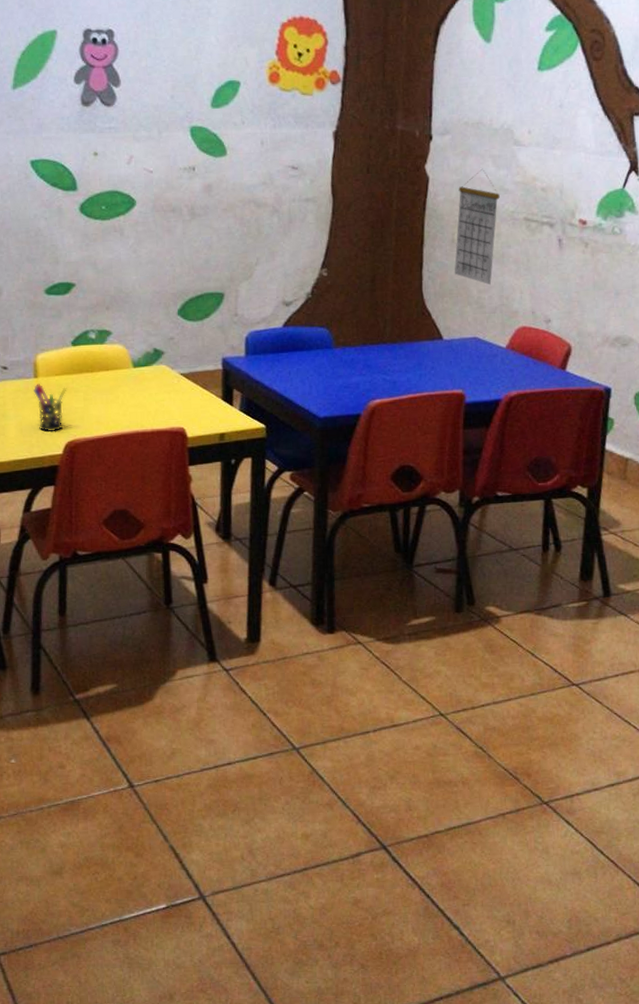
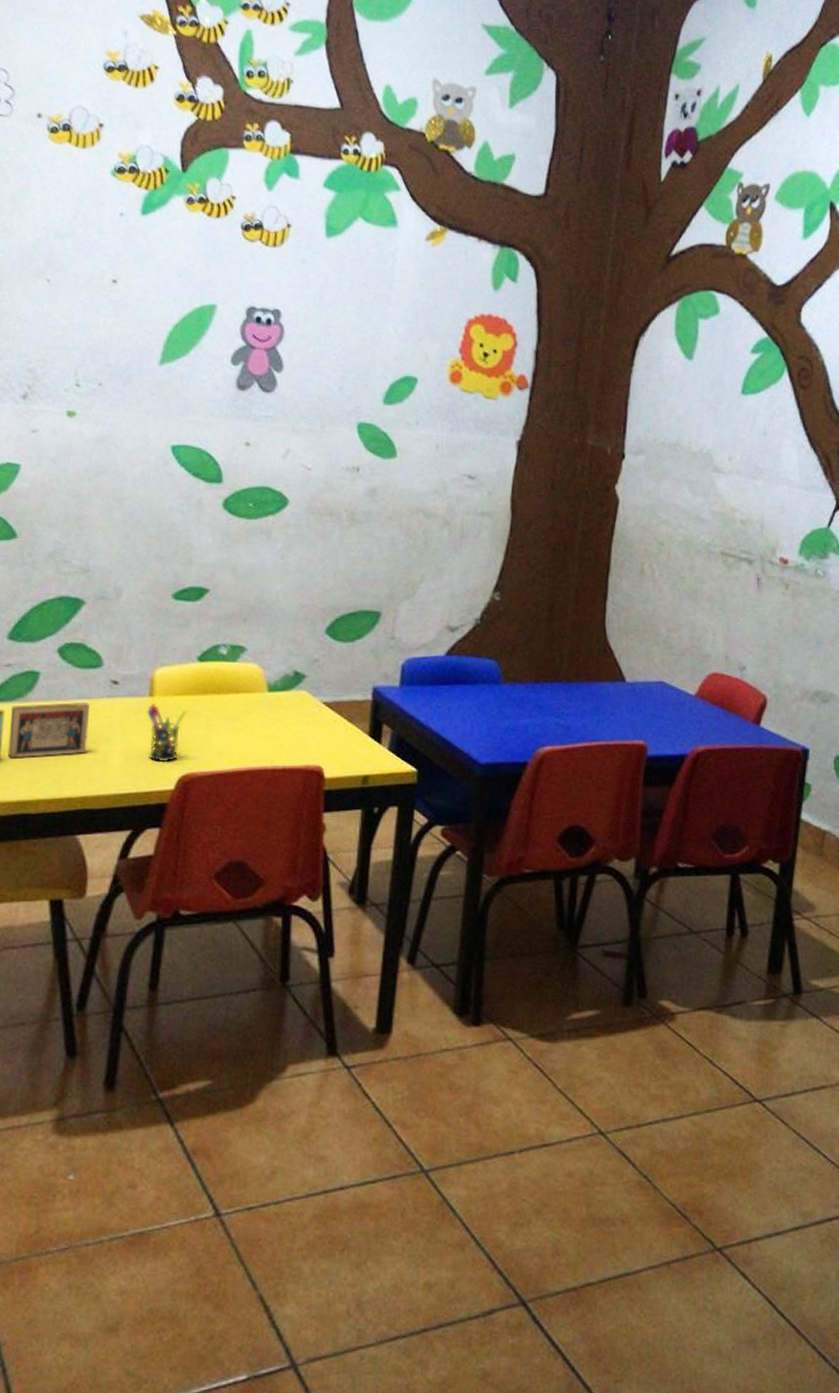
calendar: present [454,168,500,285] -> none [641,494,695,624]

